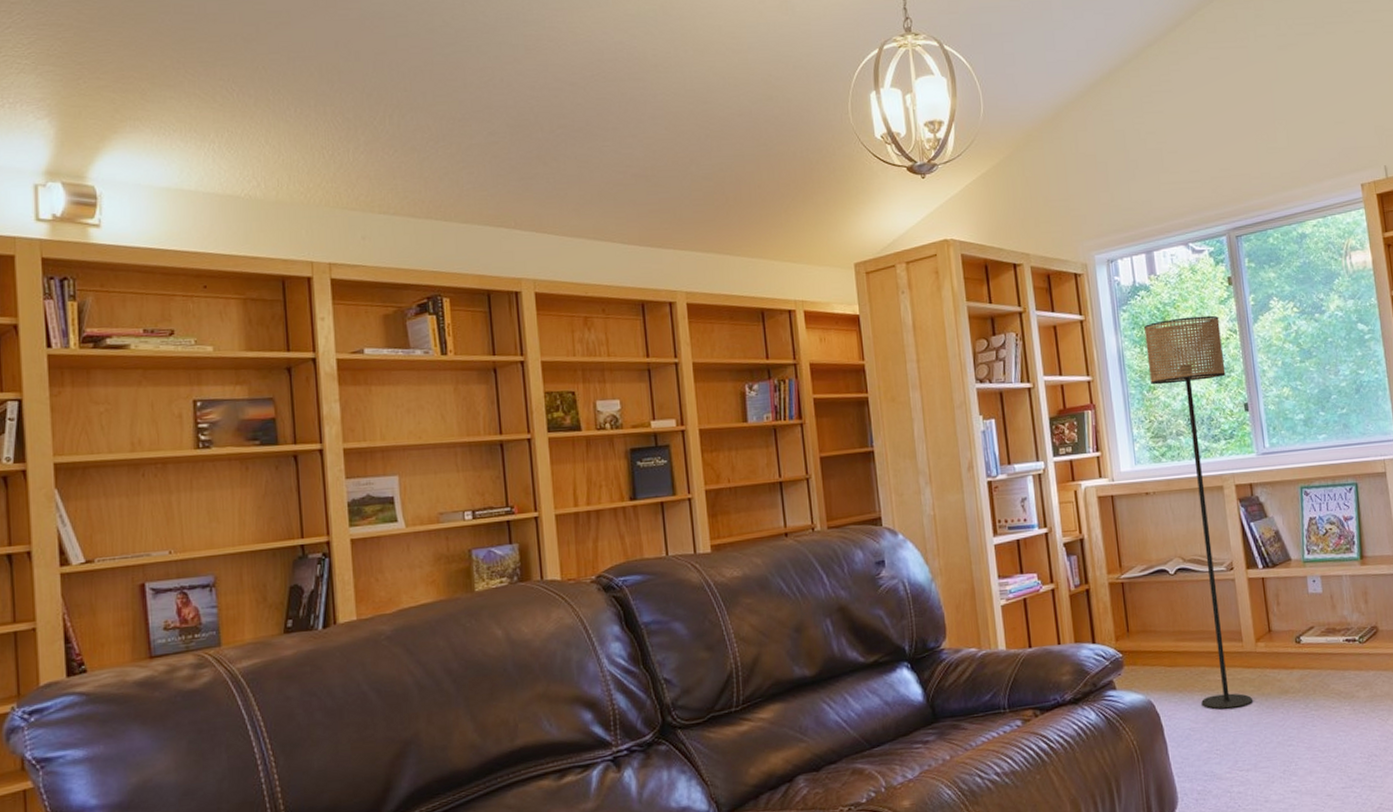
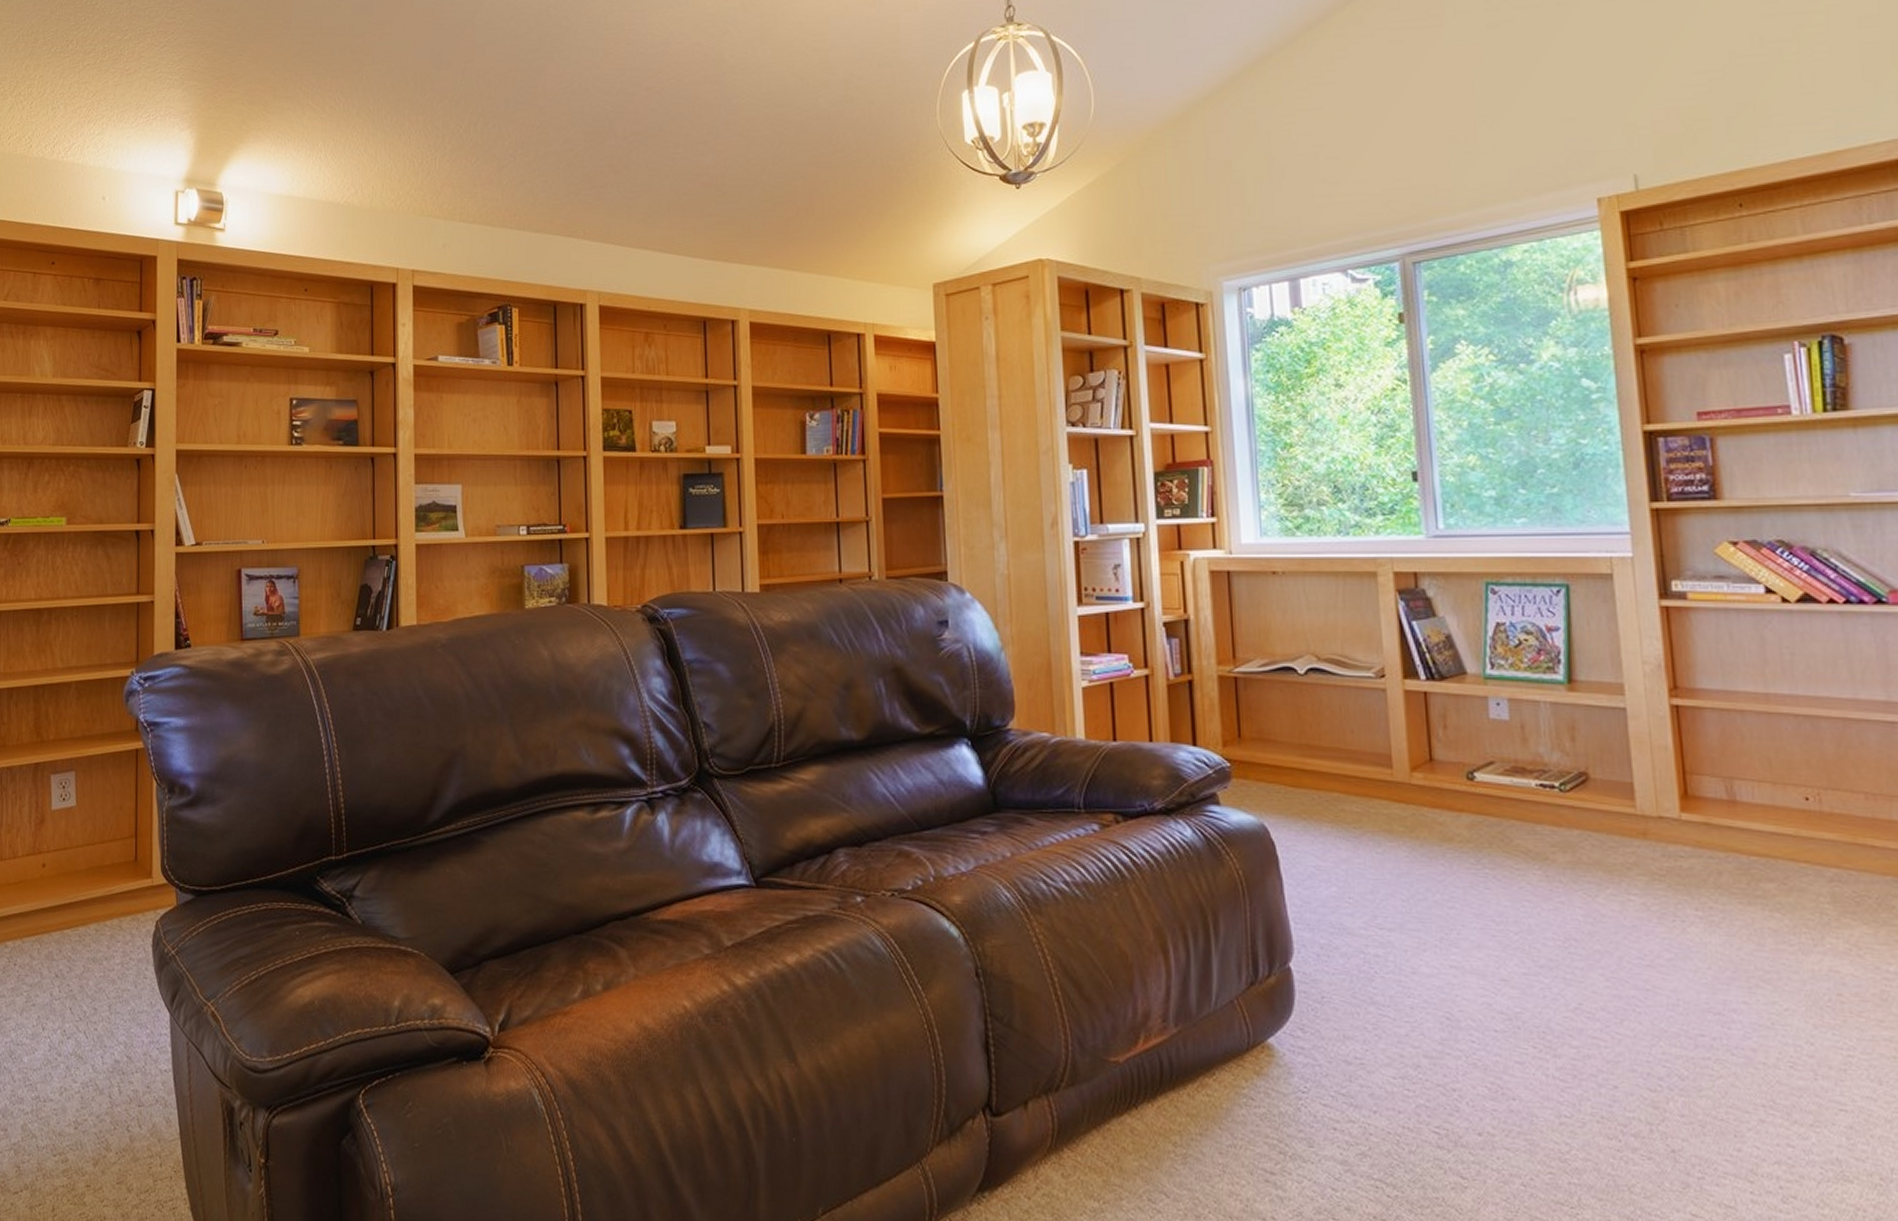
floor lamp: present [1144,315,1252,710] -> none [1282,360,1402,851]

